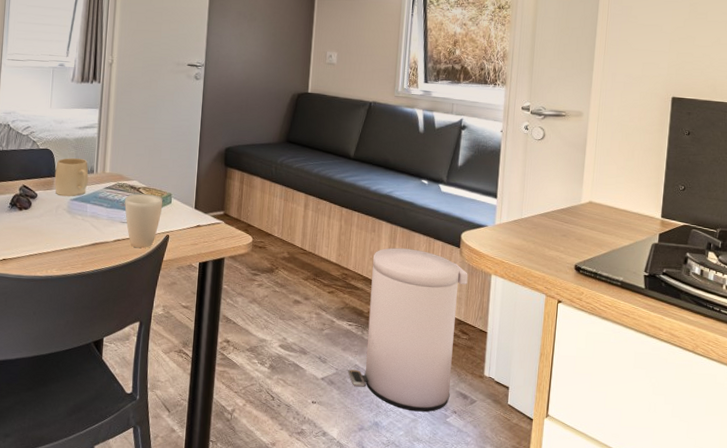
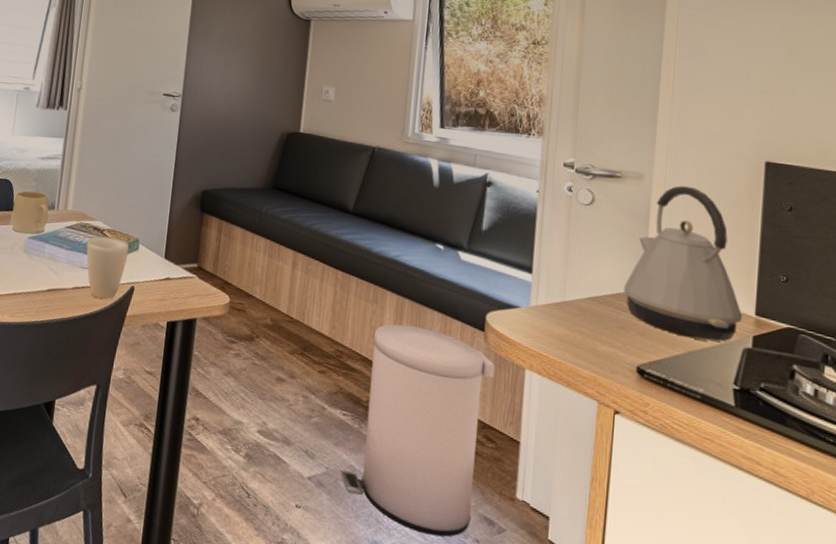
kettle: none [566,120,652,241] -> present [624,186,743,342]

